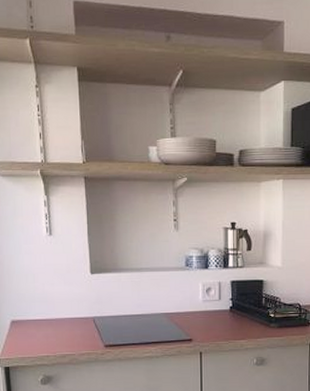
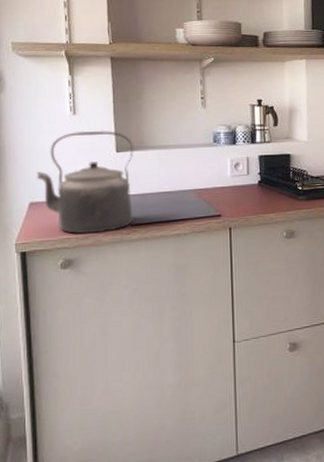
kettle: none [16,251,108,353] -> present [36,130,134,235]

